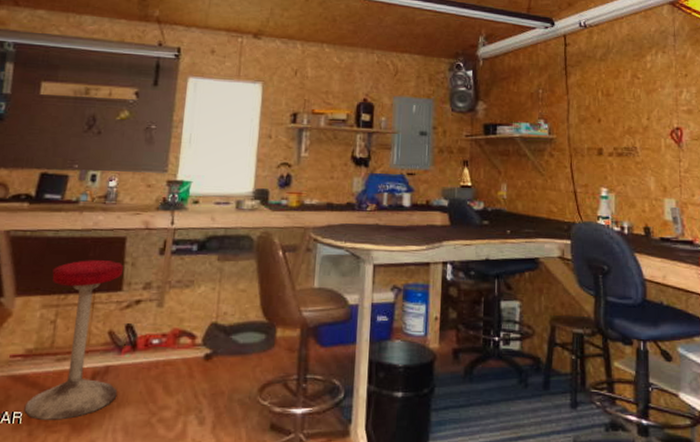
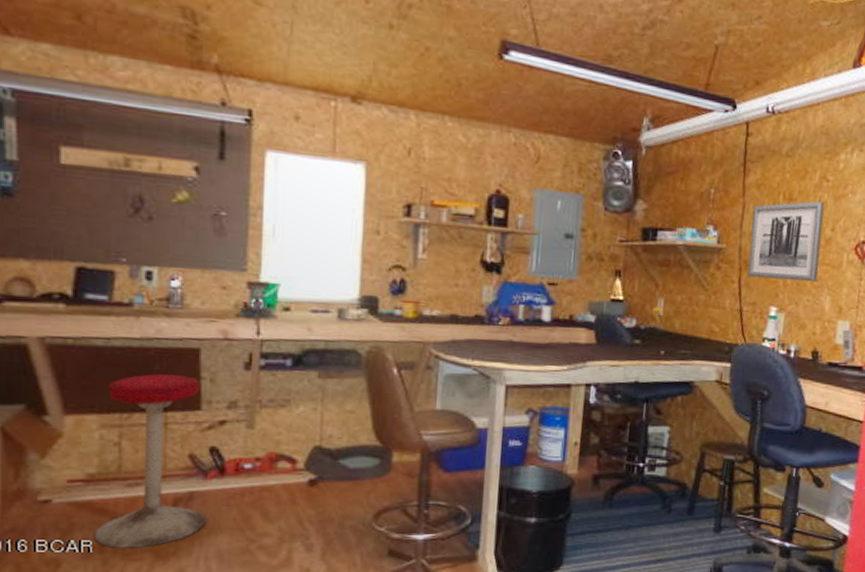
wall art: none [577,95,641,165] -> present [747,200,825,282]

